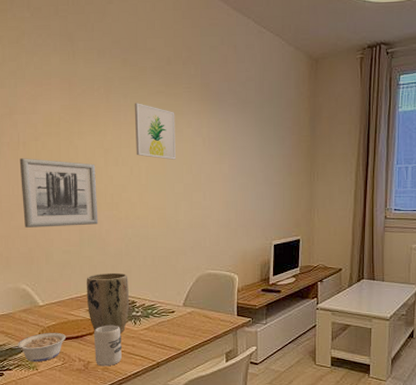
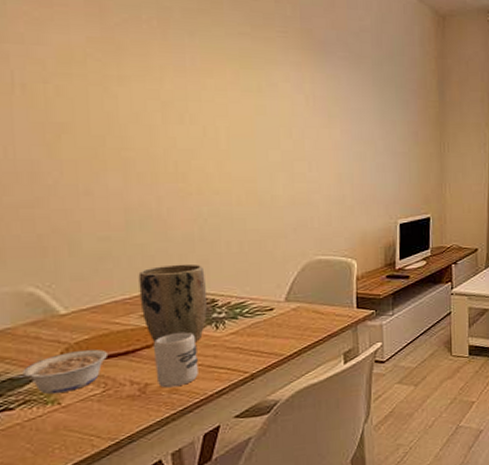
wall art: present [19,158,98,228] -> none [15,106,155,206]
wall art: present [134,103,176,160] -> none [205,44,269,120]

